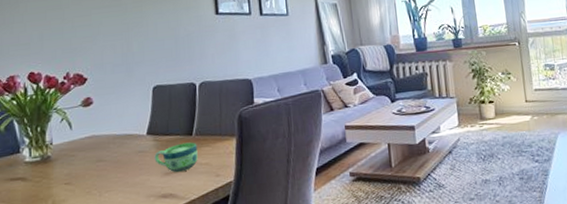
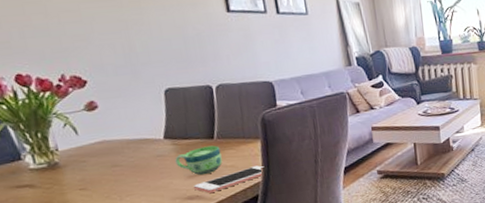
cell phone: none [169,164,238,192] -> present [194,165,265,193]

